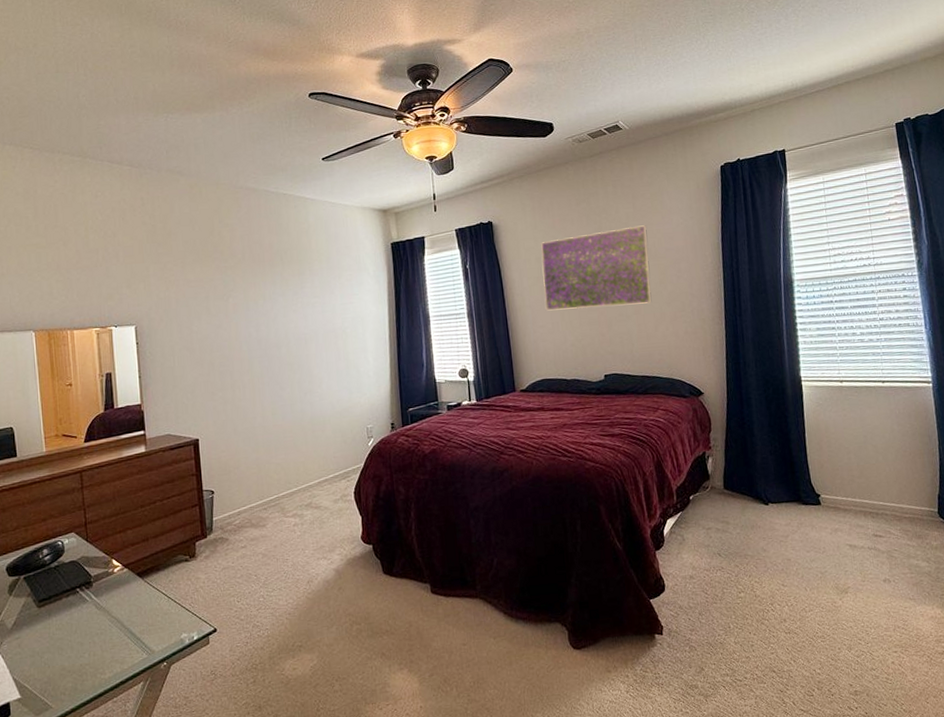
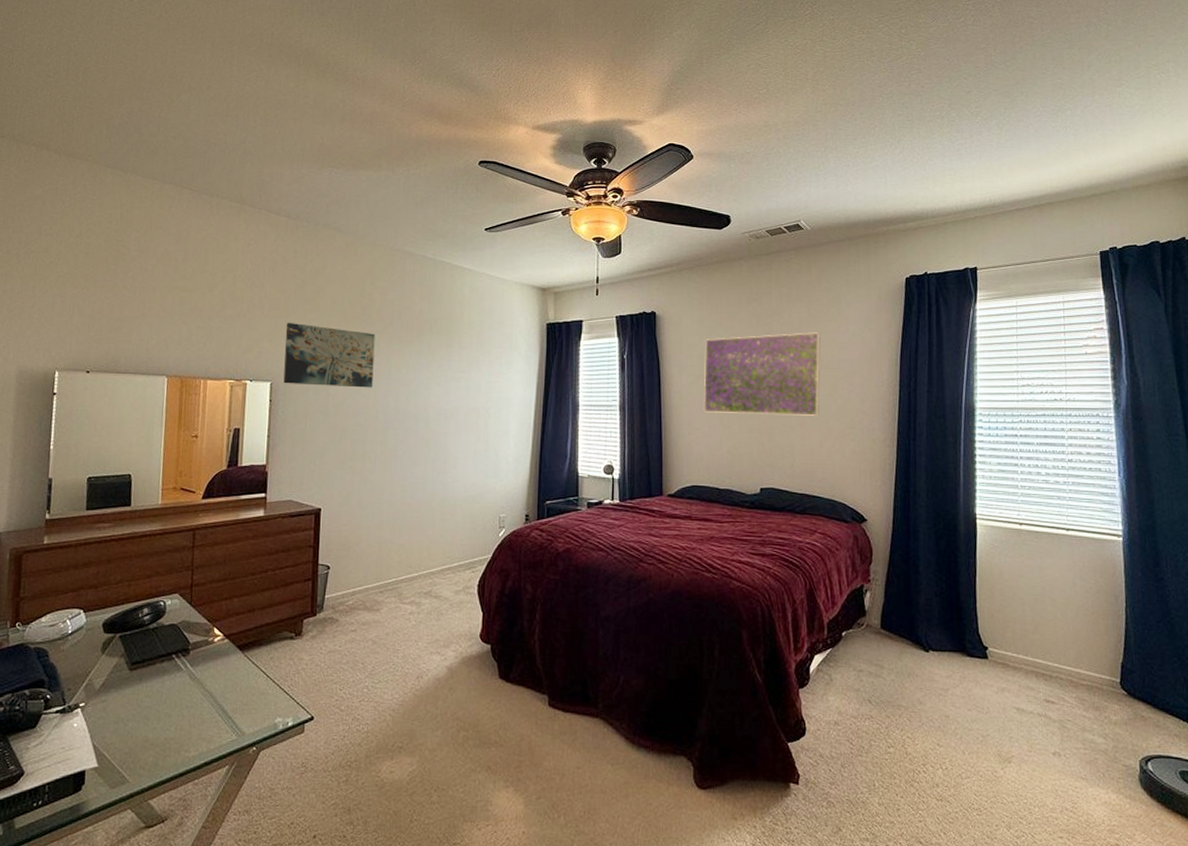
wall art: none [142,267,233,326] -> present [283,322,375,388]

